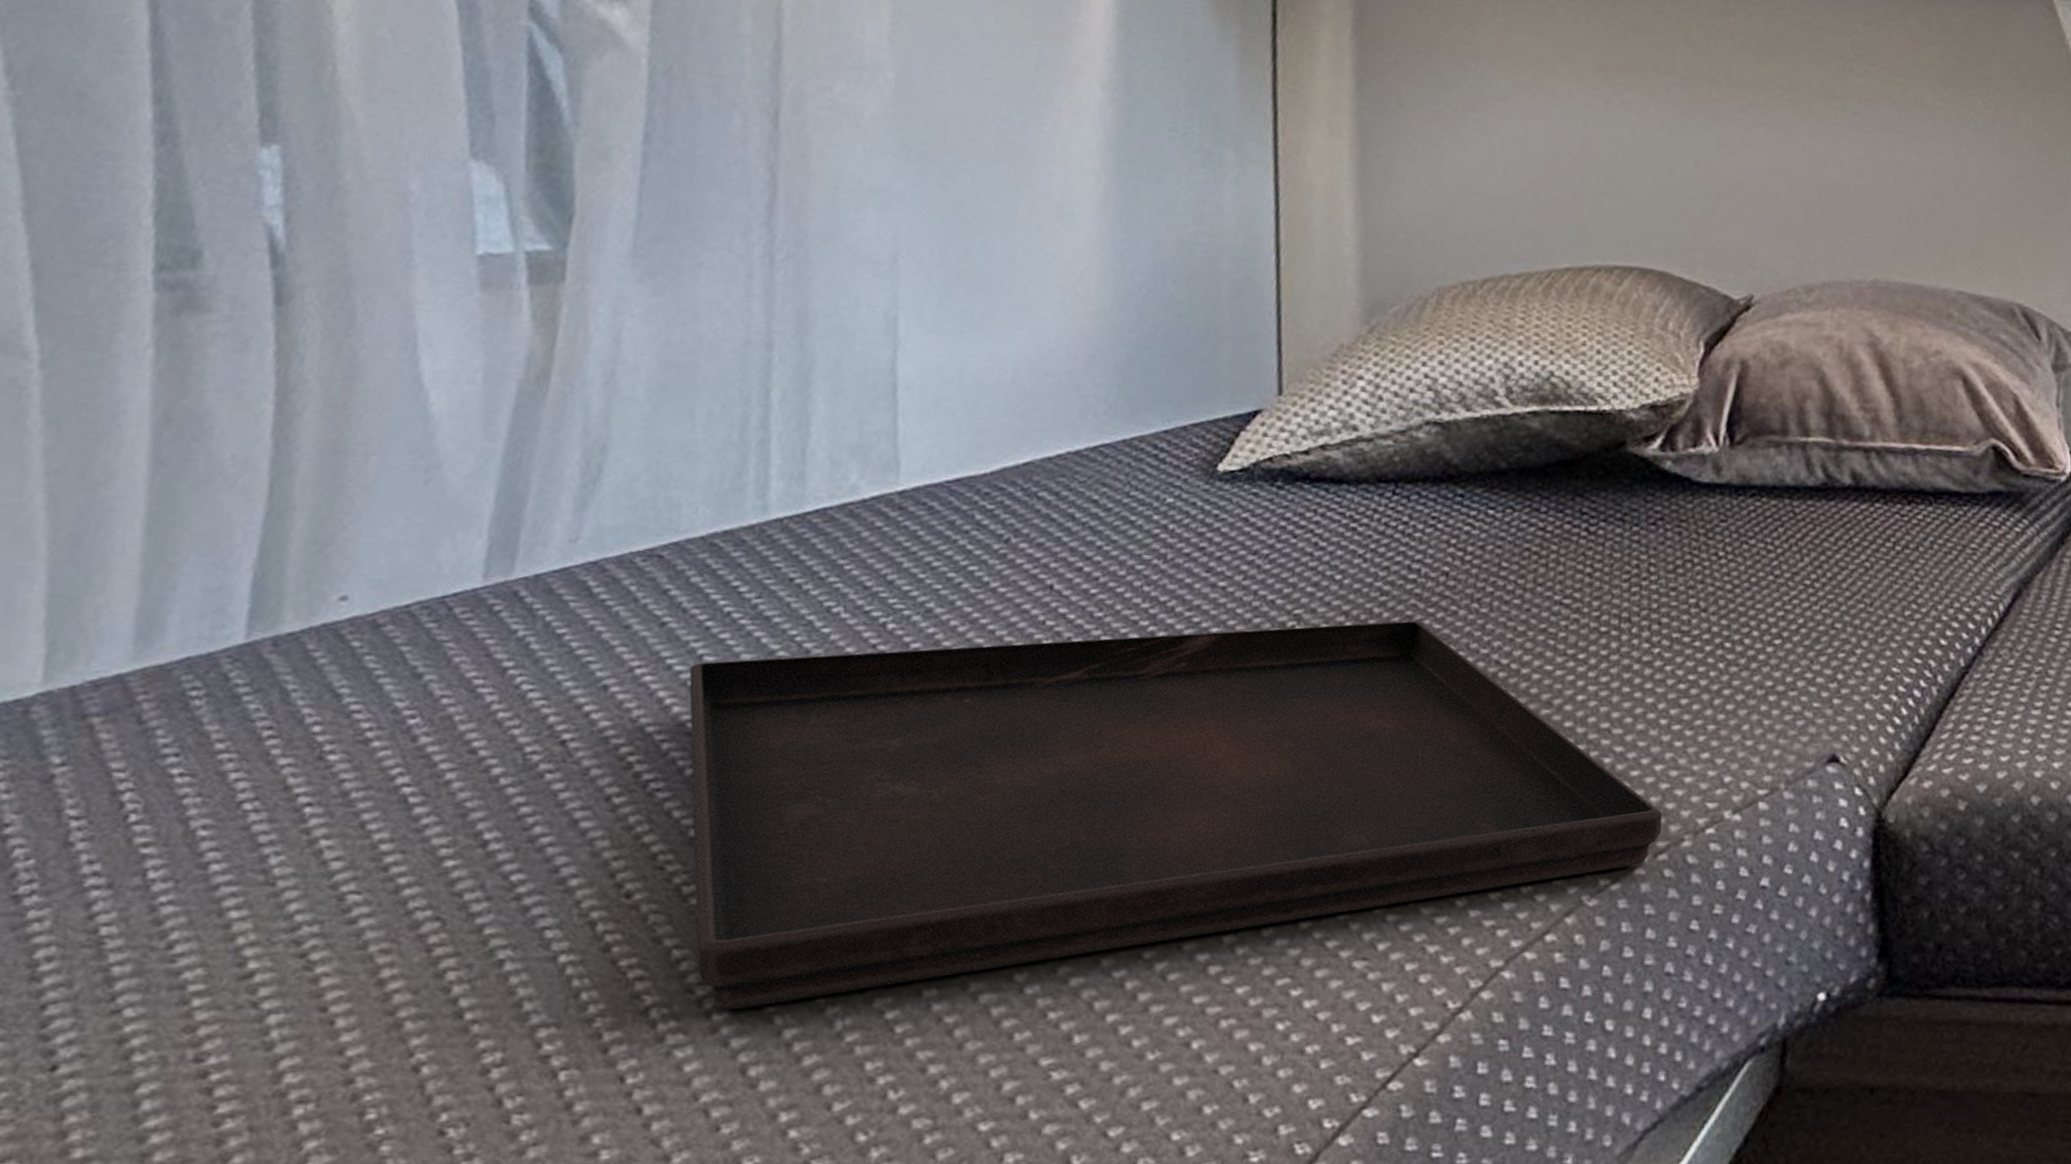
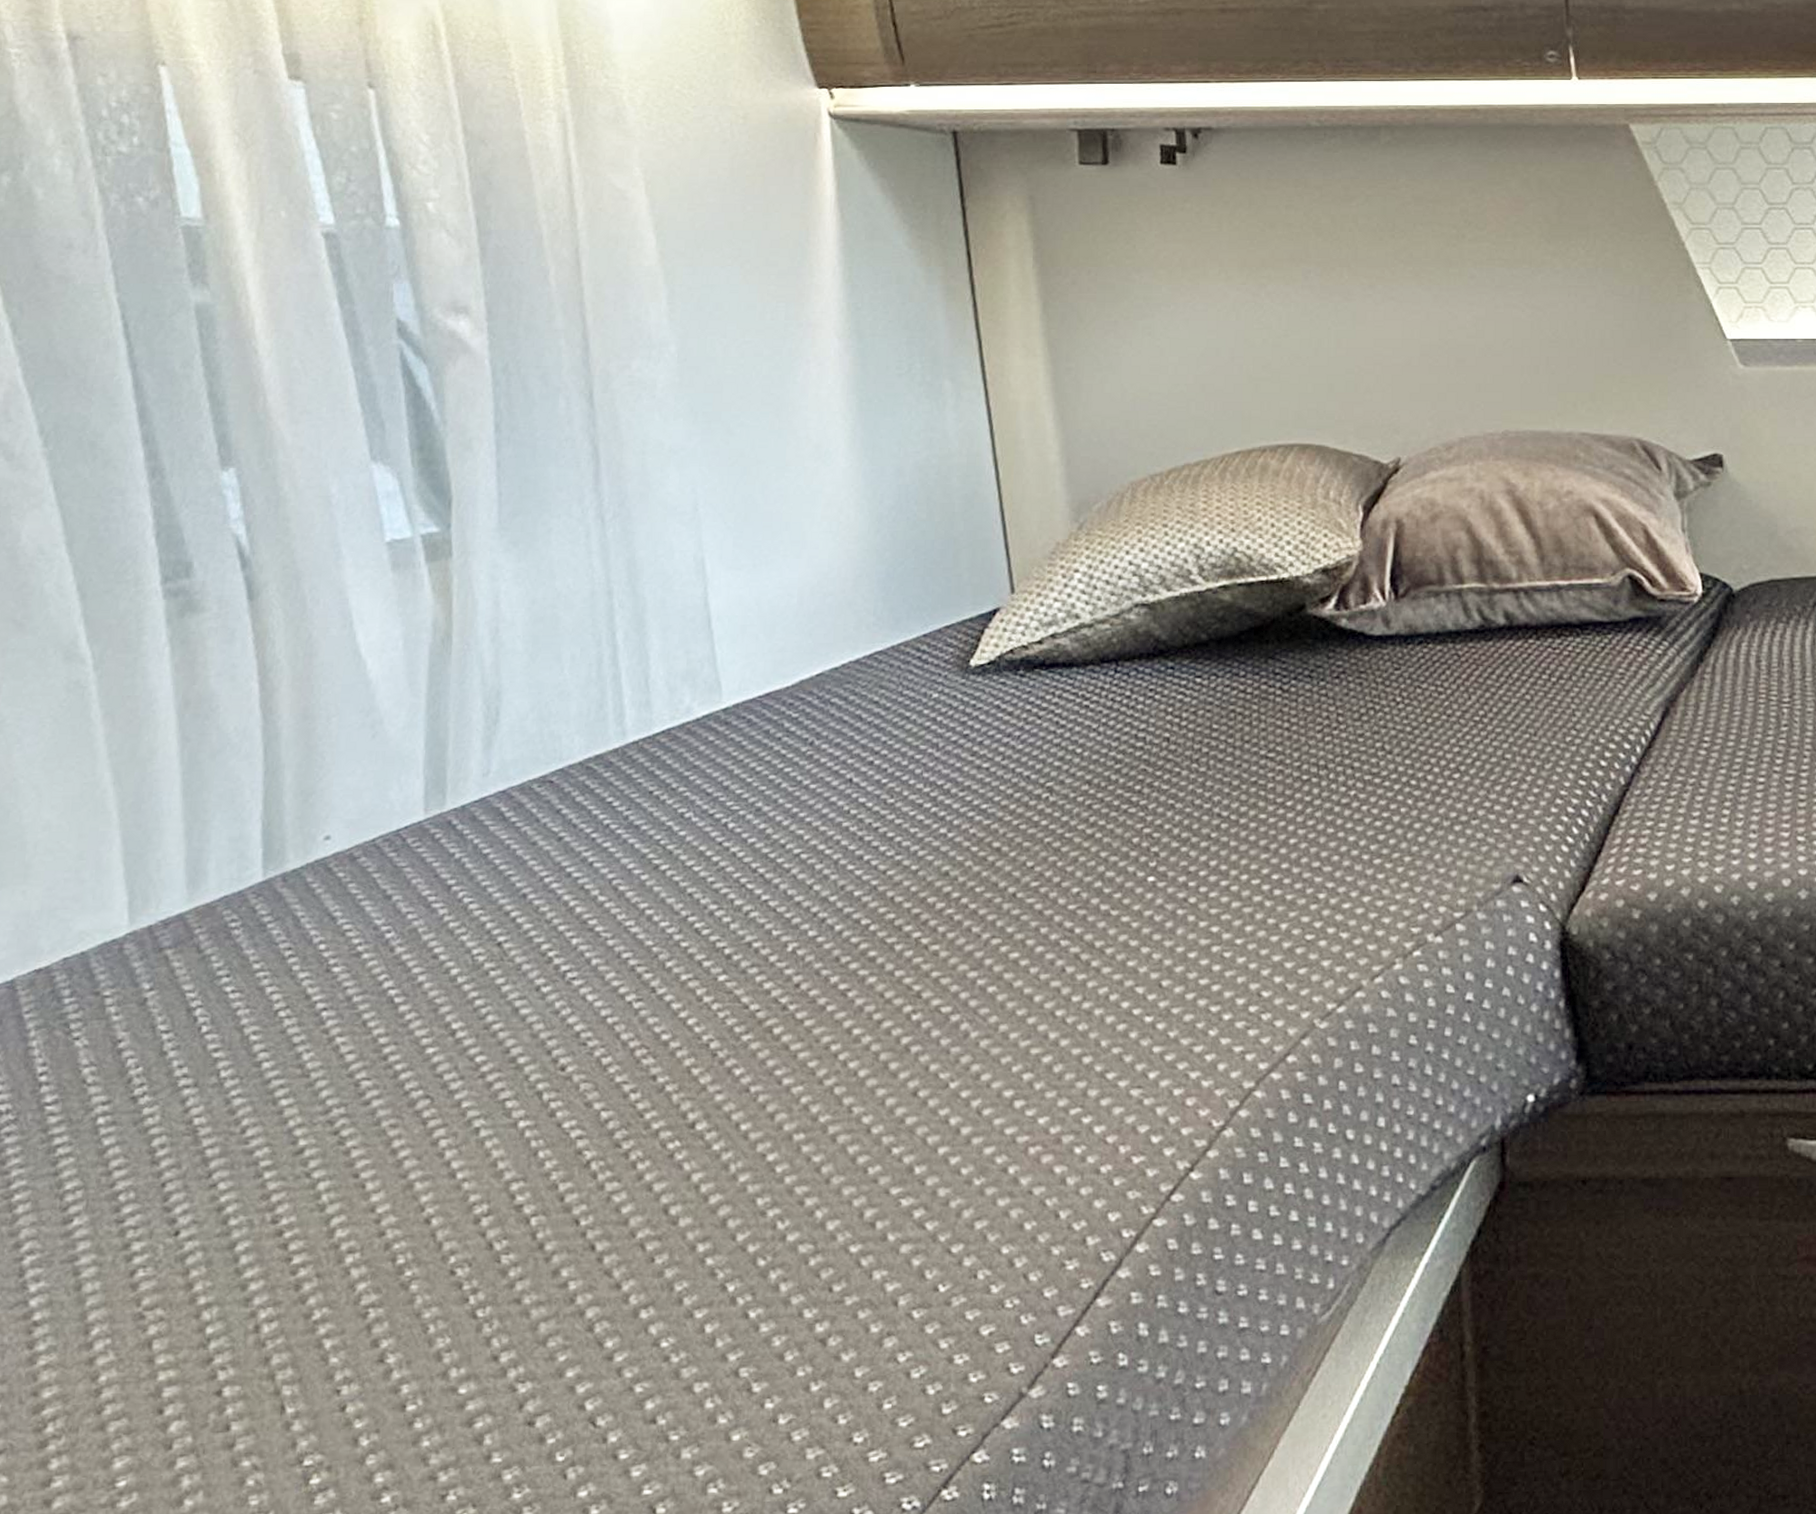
serving tray: present [689,620,1663,1010] -> none [584,784,1375,1160]

